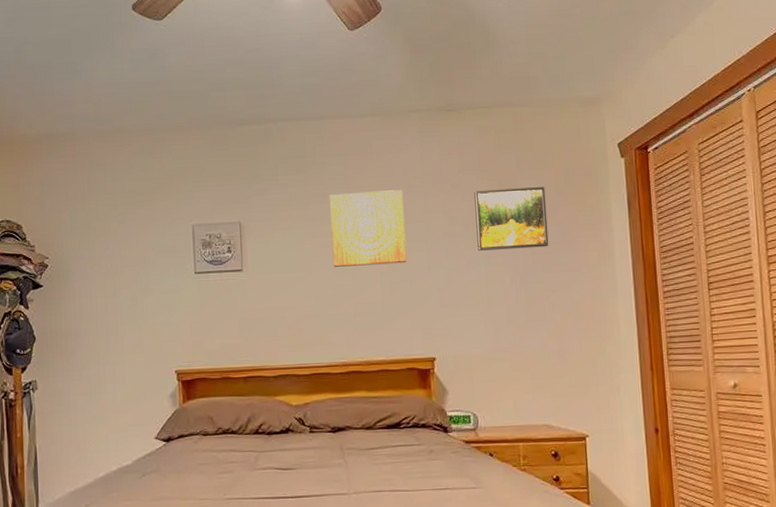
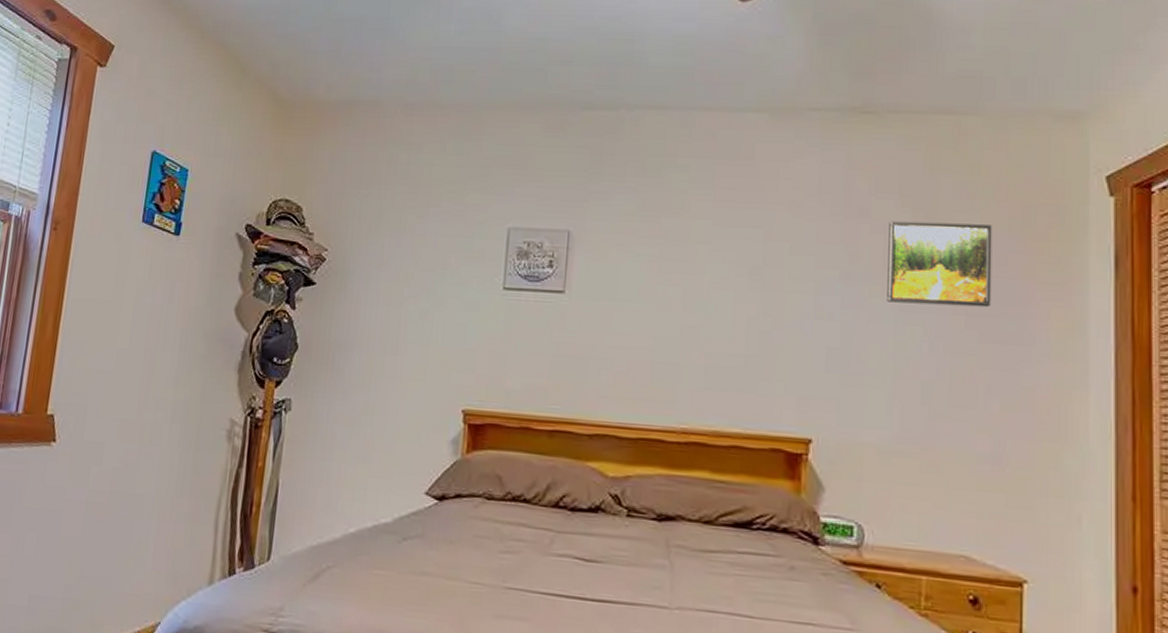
wall art: present [329,190,407,267] -> none [684,207,789,307]

